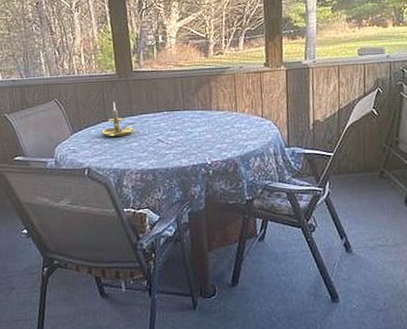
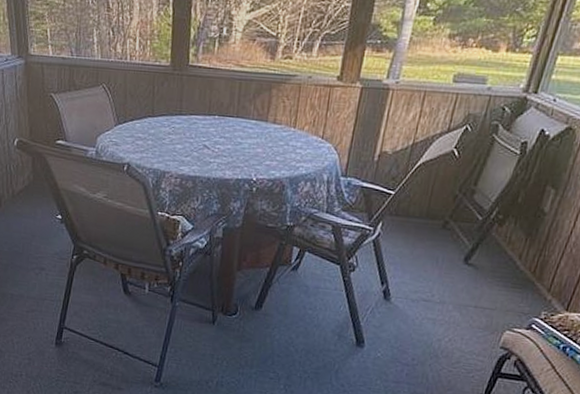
candle holder: present [100,101,137,138] -> none [145,96,185,136]

